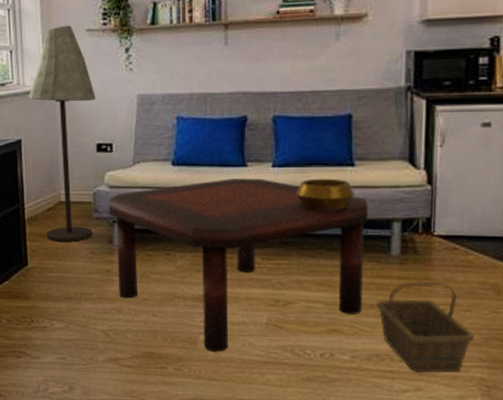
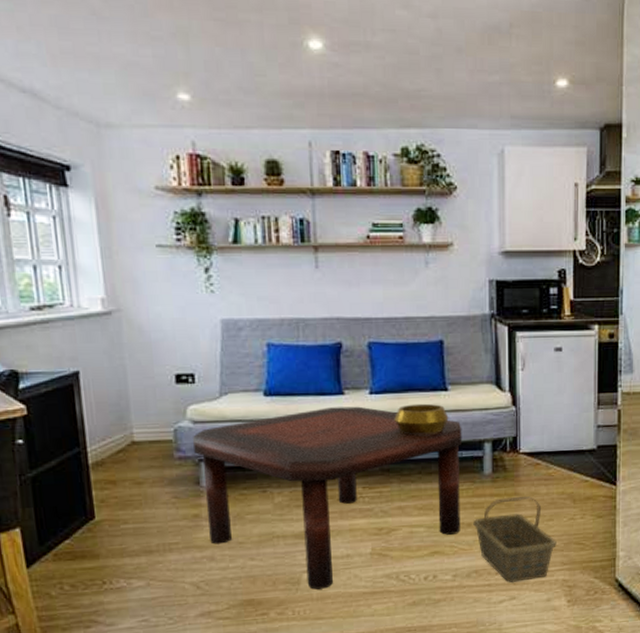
floor lamp: present [28,25,96,242] -> none [85,239,176,488]

